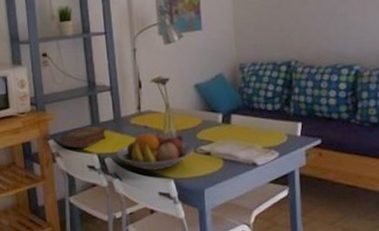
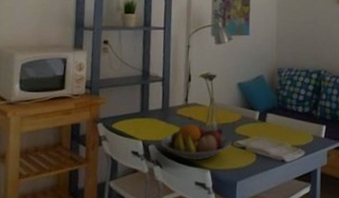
book: present [61,126,106,149] -> none [109,113,153,134]

